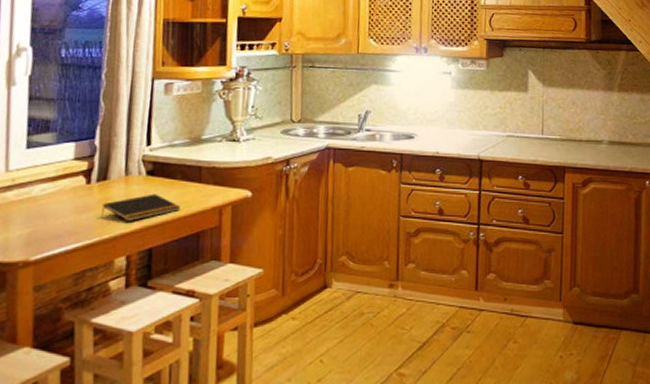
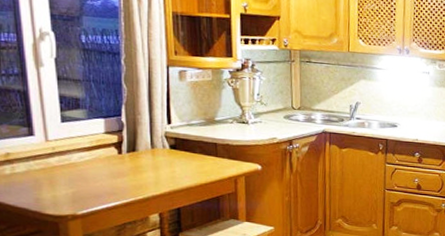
notepad: present [102,193,180,222] -> none [135,164,201,187]

